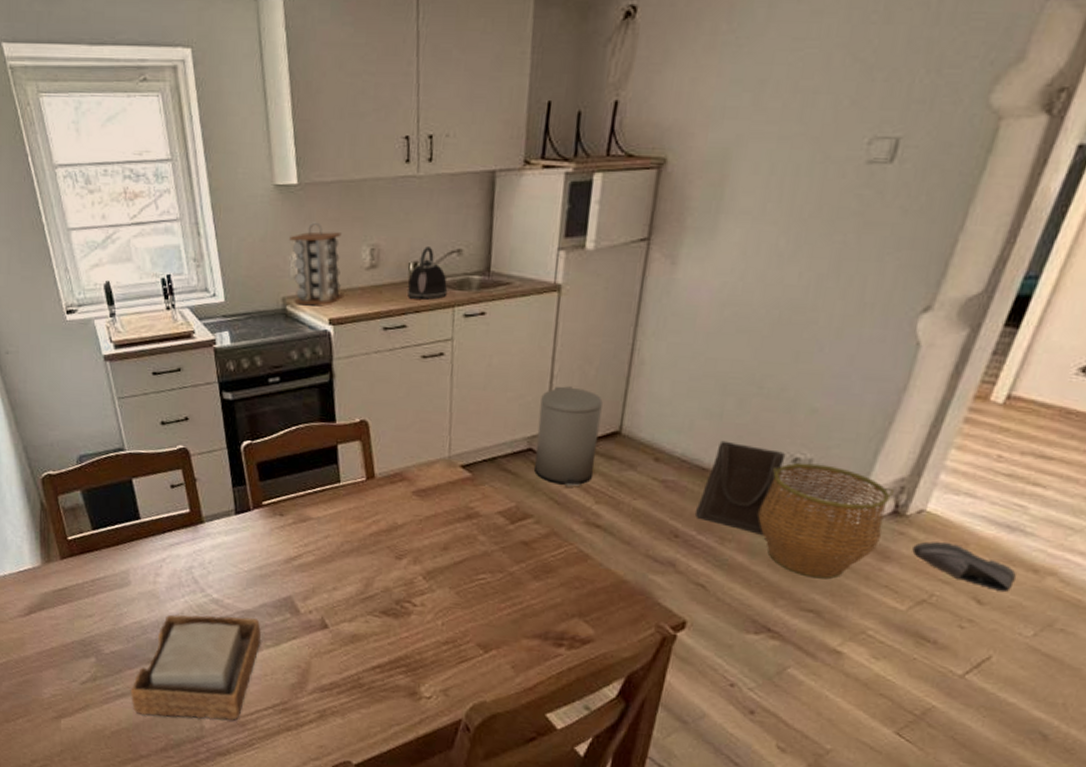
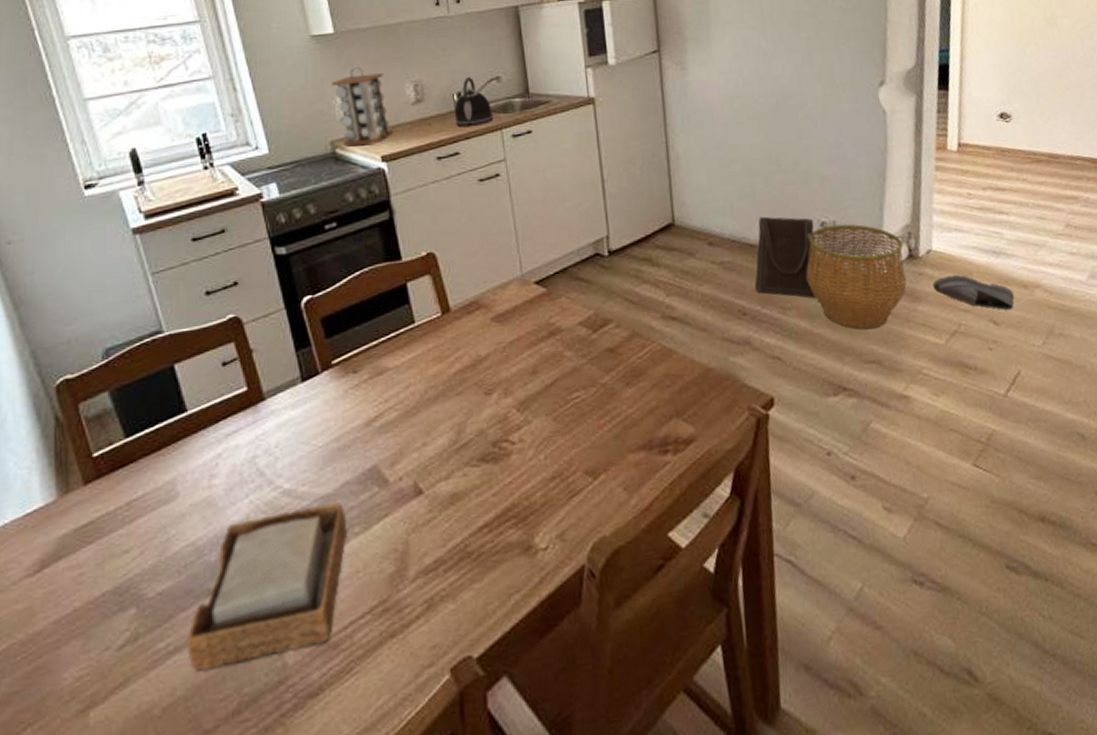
pedal bin: present [534,386,603,488] -> none [597,188,658,285]

